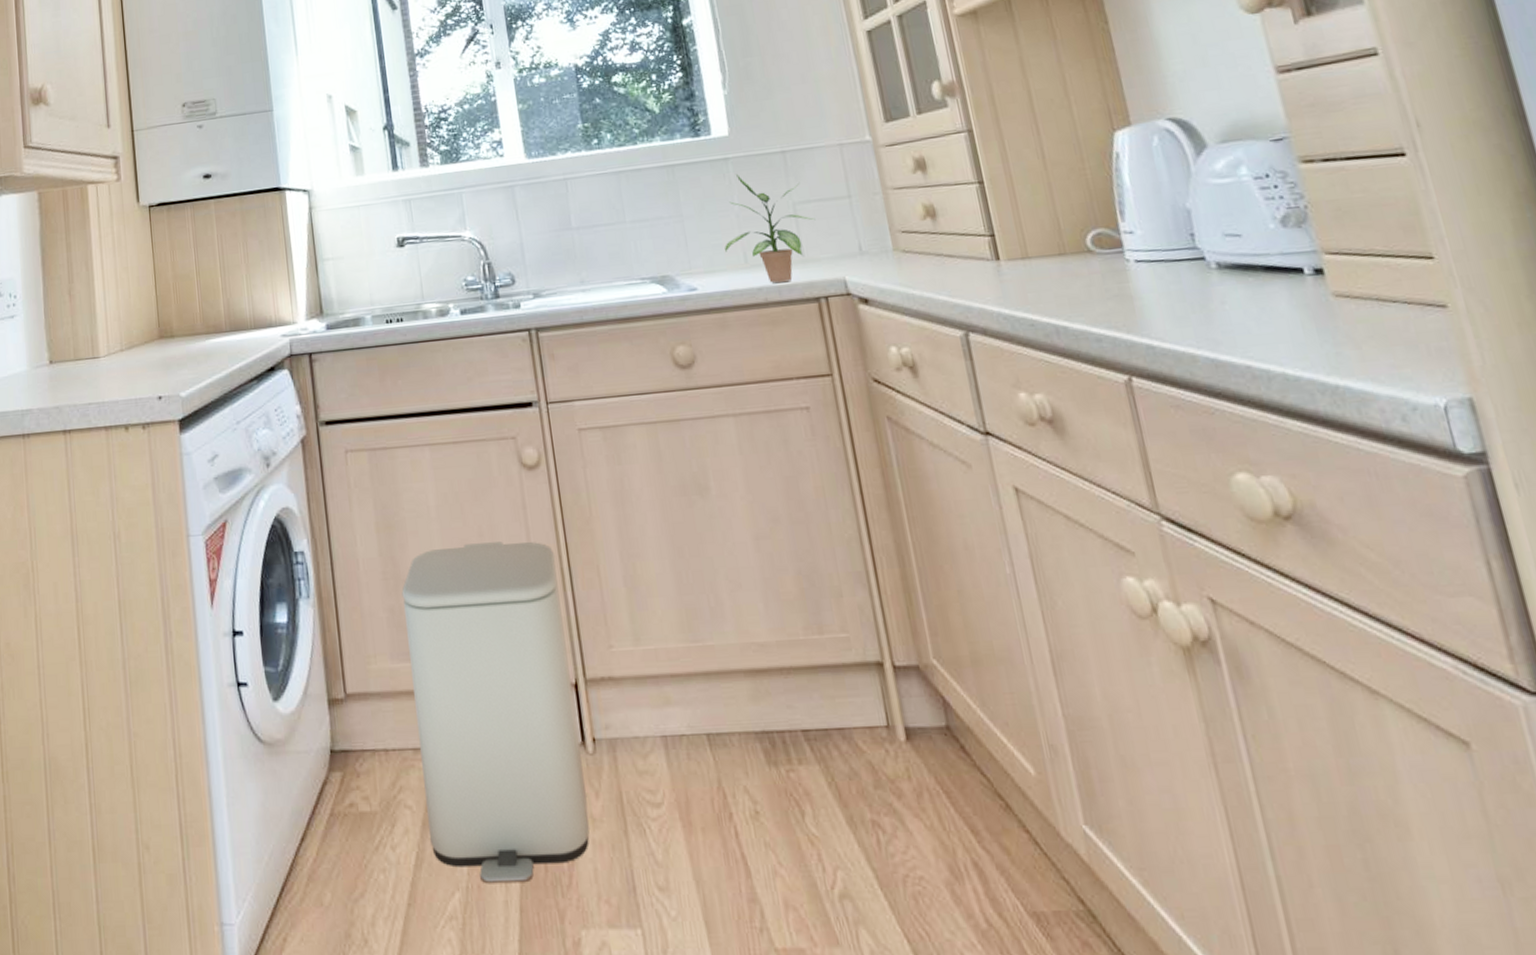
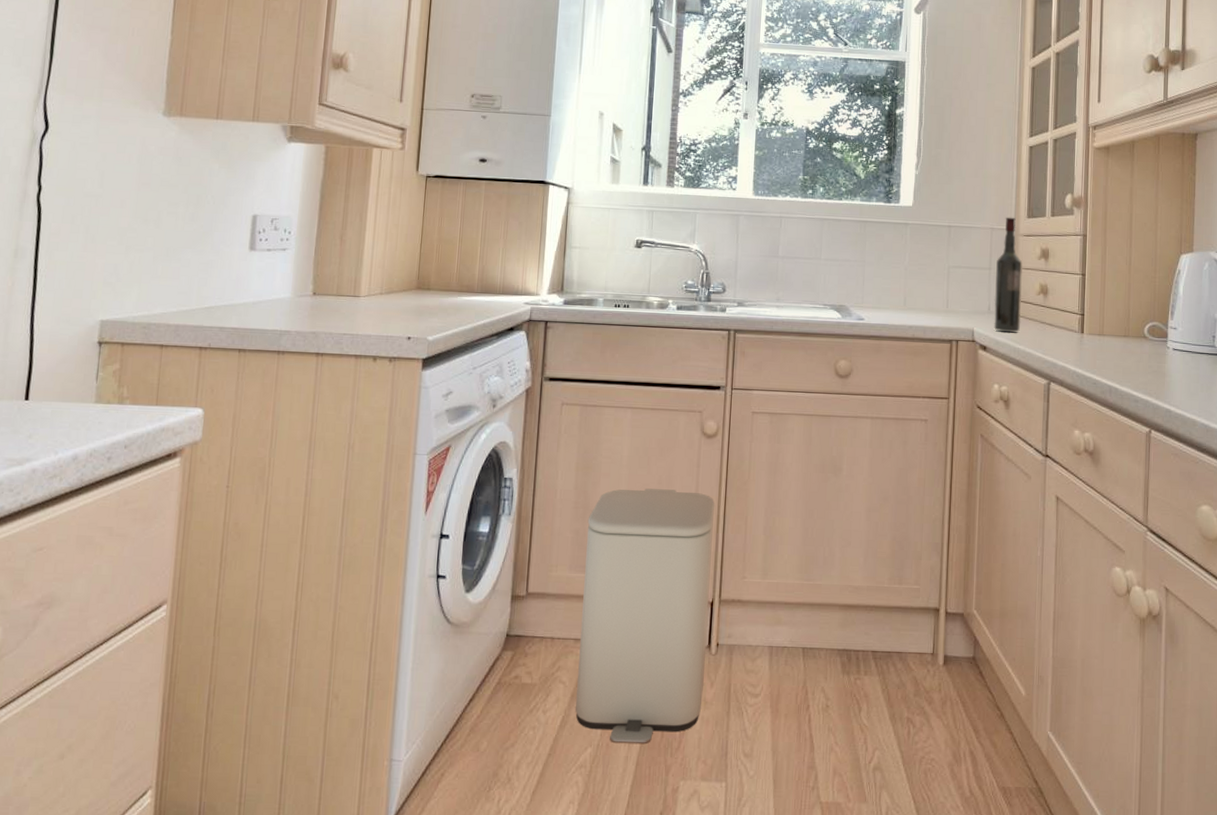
potted plant: present [725,173,816,283] -> none [891,236,962,324]
wine bottle: none [855,125,909,276] -> present [994,217,1023,332]

